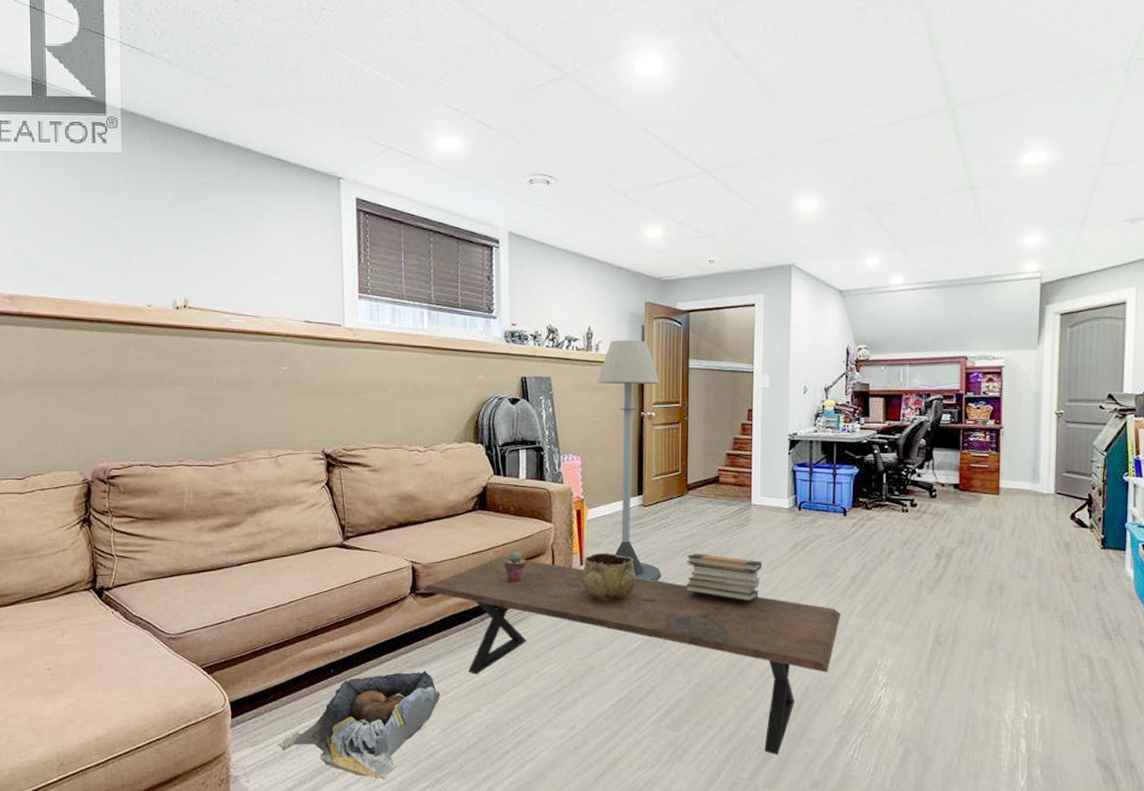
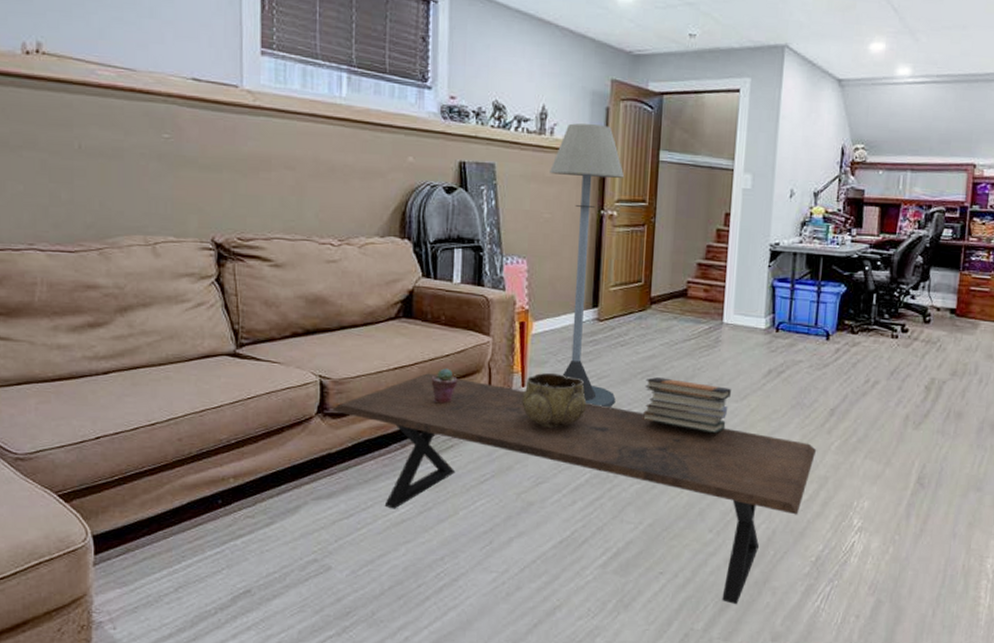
bag: present [277,671,441,780] -> none [150,504,351,628]

